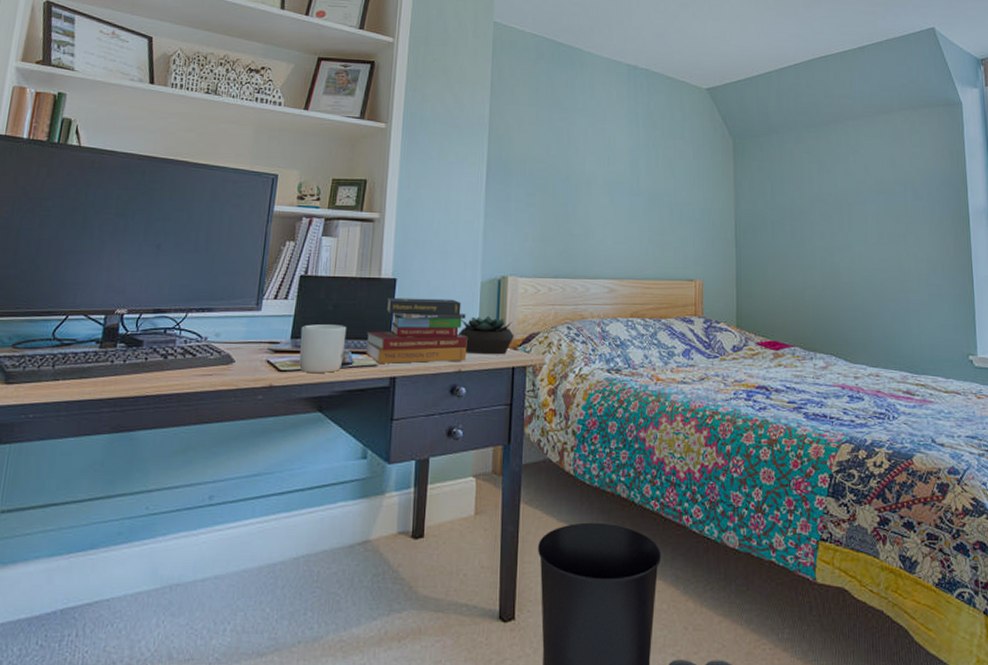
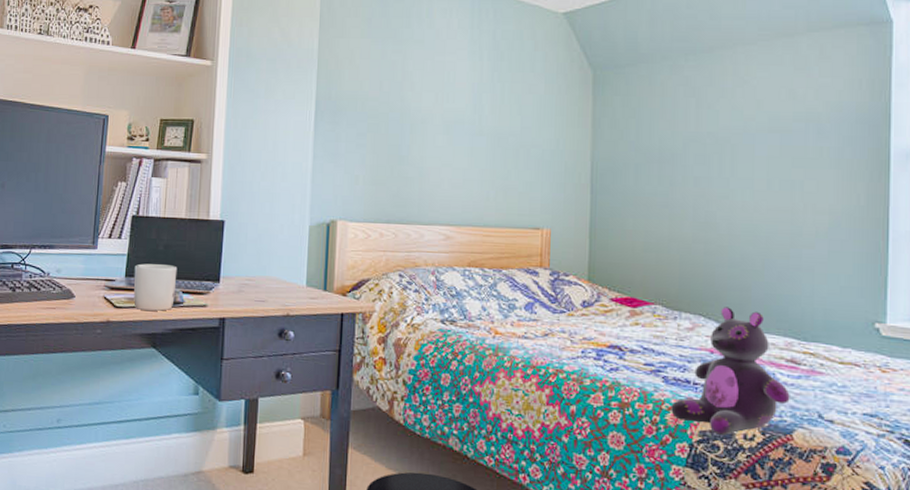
books: present [365,297,467,364] -> none [195,239,296,305]
succulent plant: present [459,315,514,355] -> none [287,260,343,301]
stuffed animal: none [812,346,908,465] -> present [671,307,790,437]

